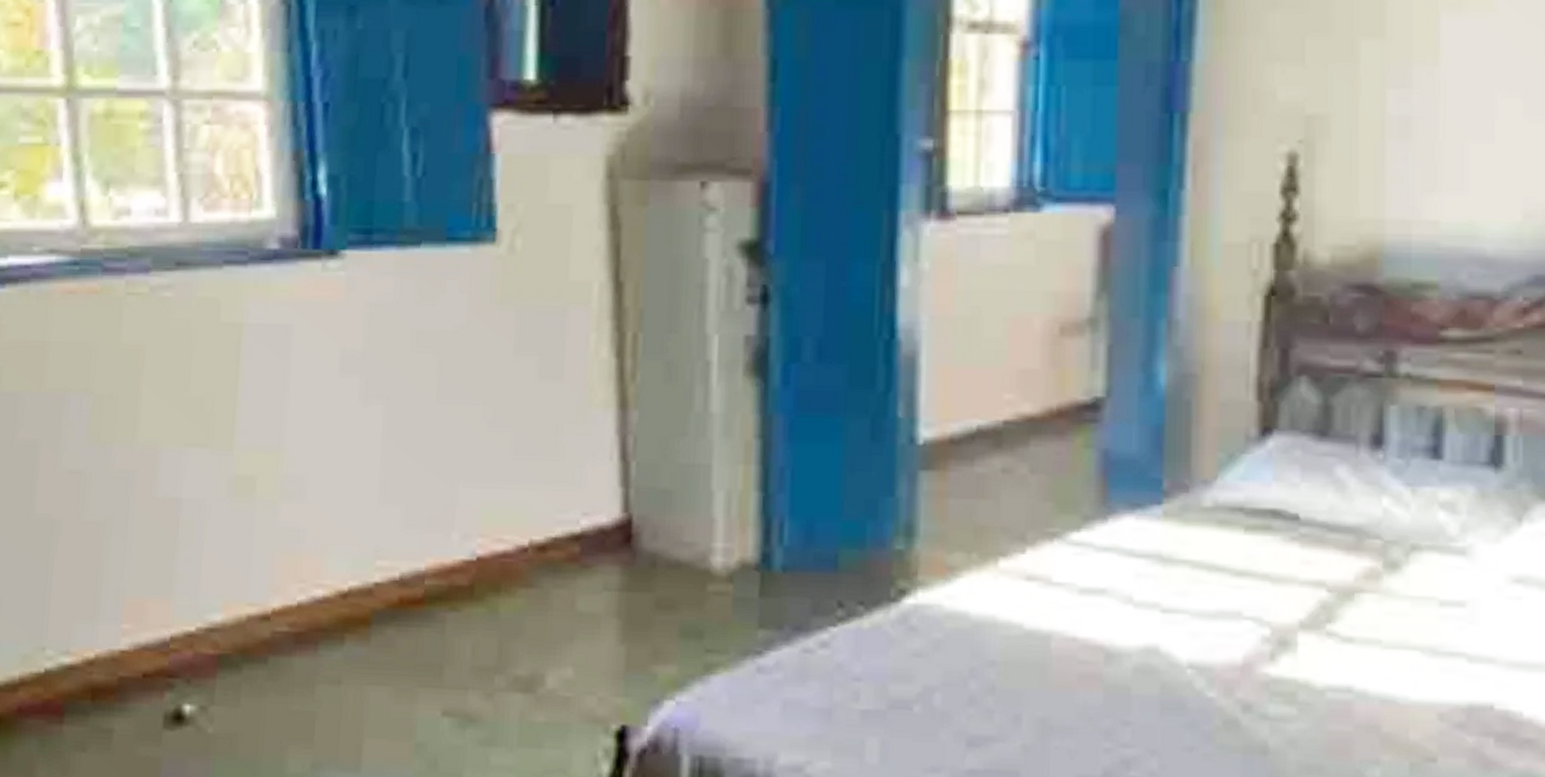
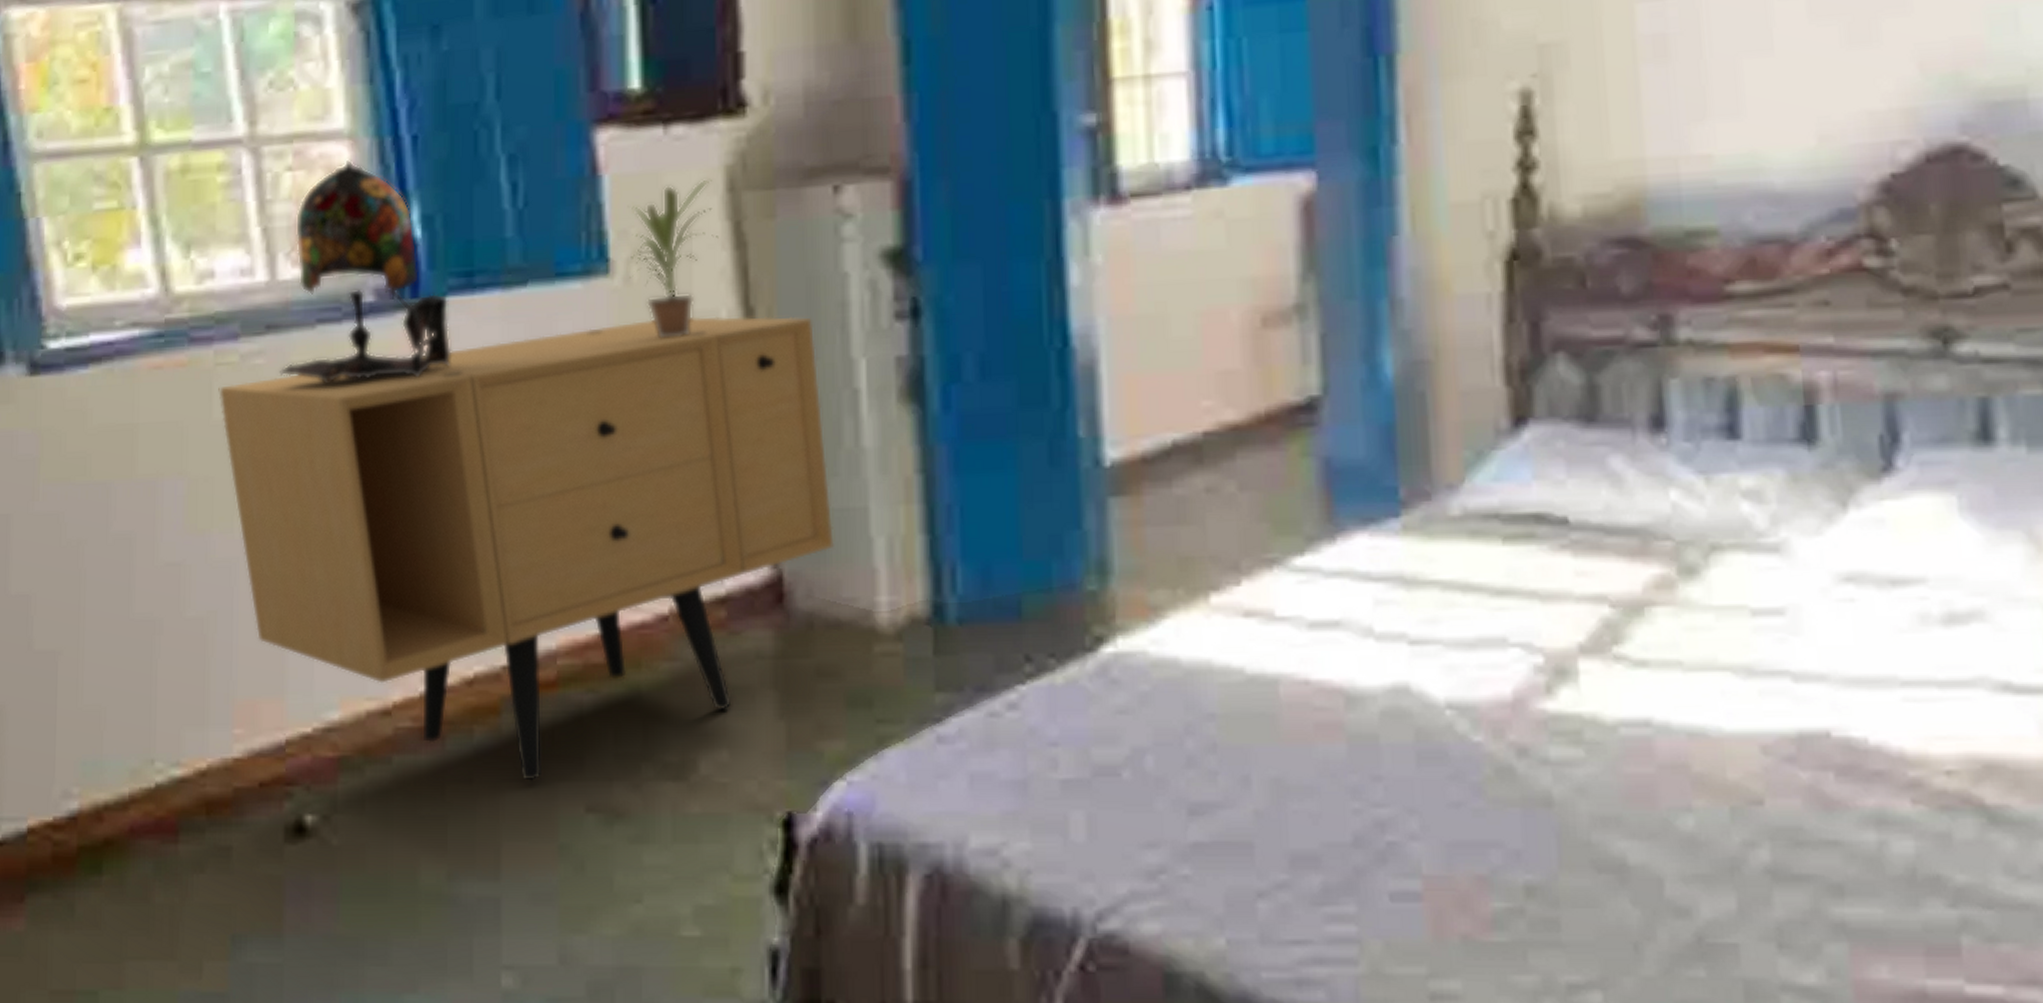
sideboard: none [127,285,680,686] -> present [218,316,834,781]
table lamp: none [186,118,348,321] -> present [280,159,451,384]
potted plant: none [513,165,596,303] -> present [629,178,719,338]

